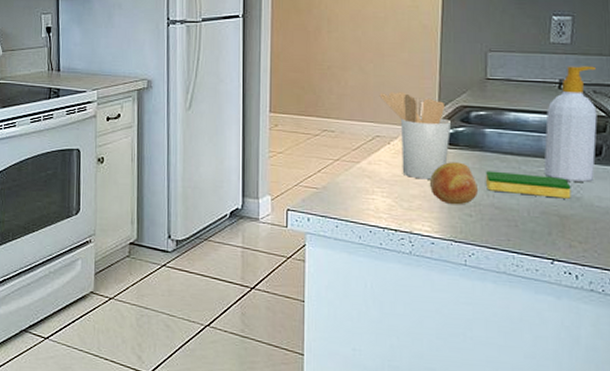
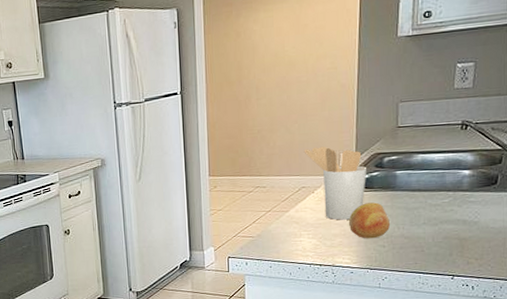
dish sponge: present [485,171,571,199] -> none [396,206,470,224]
soap bottle: present [543,66,597,182] -> none [446,106,494,209]

